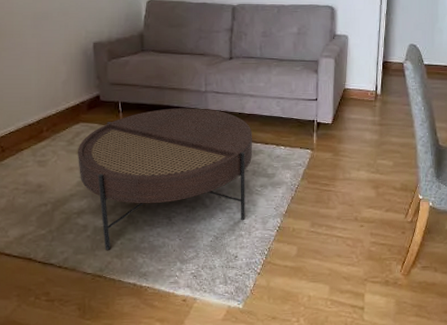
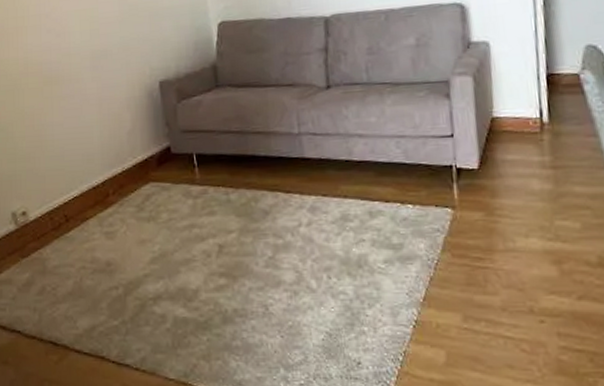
coffee table: present [78,108,252,250] -> none [149,156,369,348]

